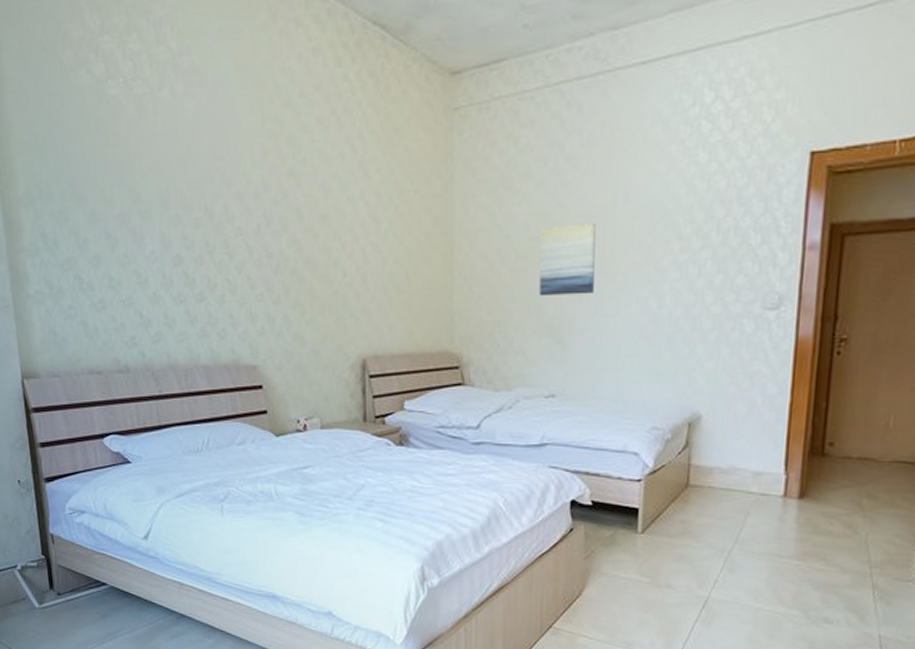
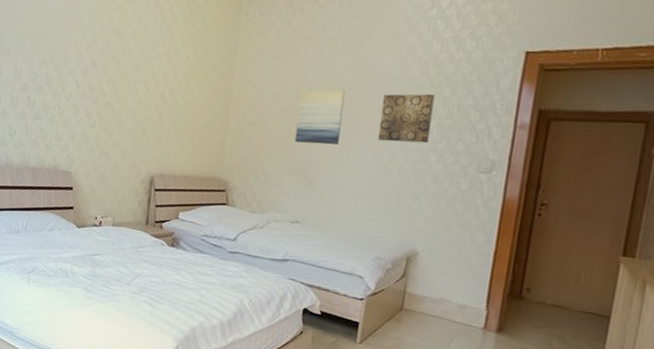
wall art: none [641,216,706,282] -> present [377,93,435,144]

